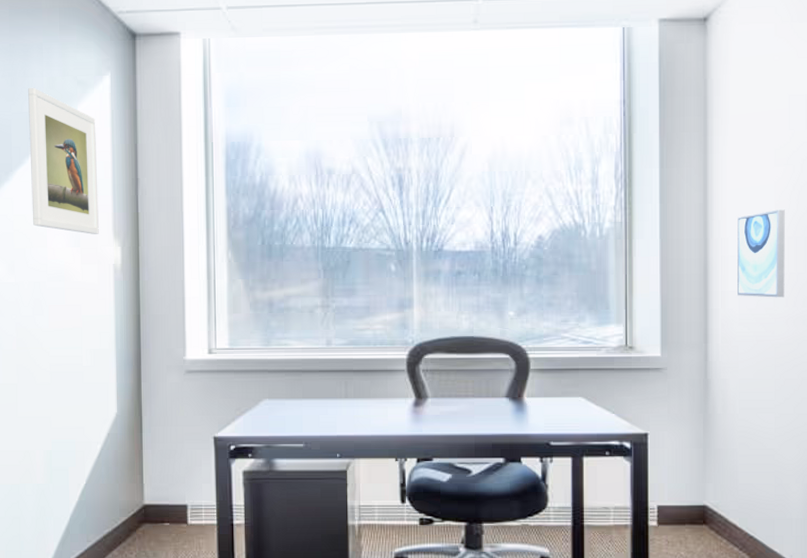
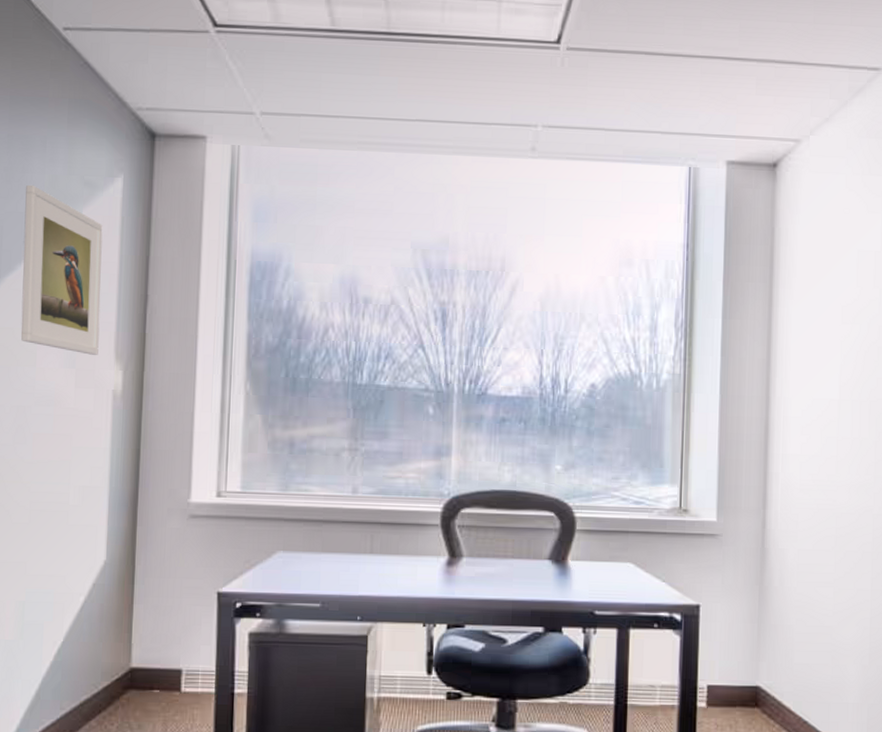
wall art: present [738,209,785,298] -> none [799,370,850,464]

